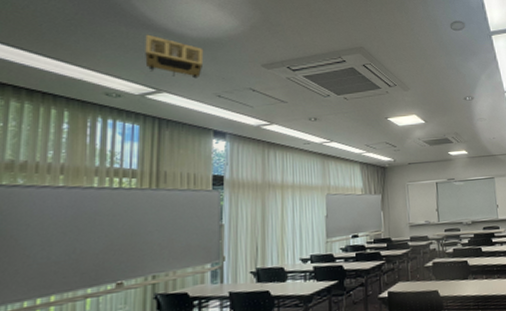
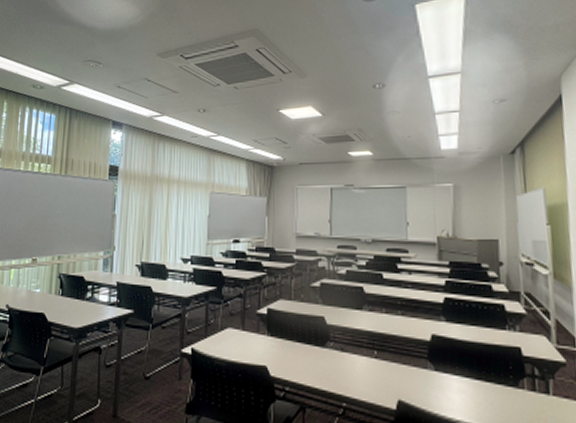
projector: present [145,34,204,79] -> none [62,29,109,70]

